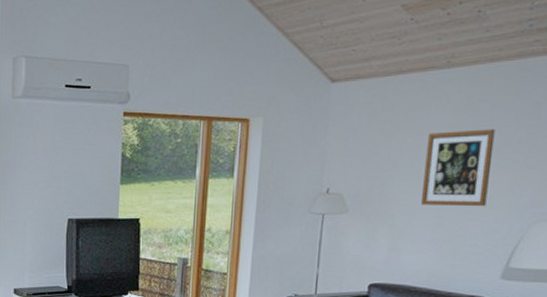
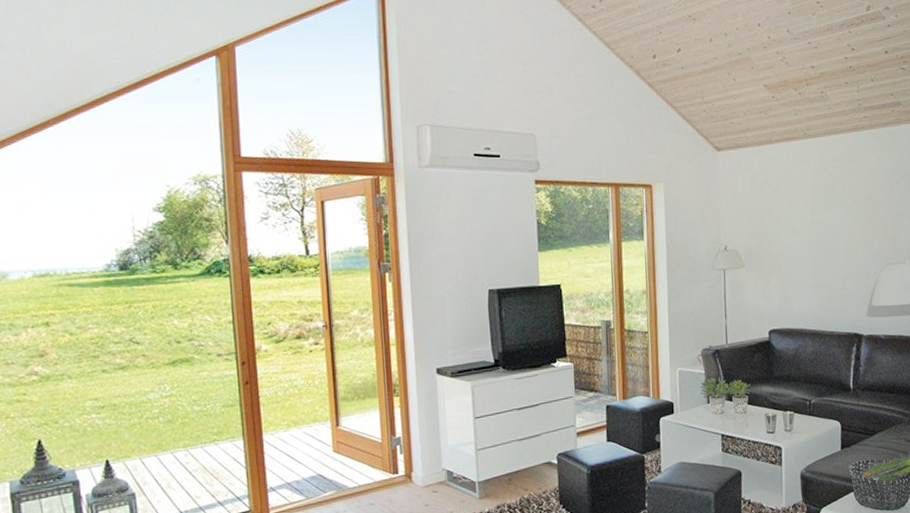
wall art: present [420,129,495,207] -> none [798,189,848,257]

